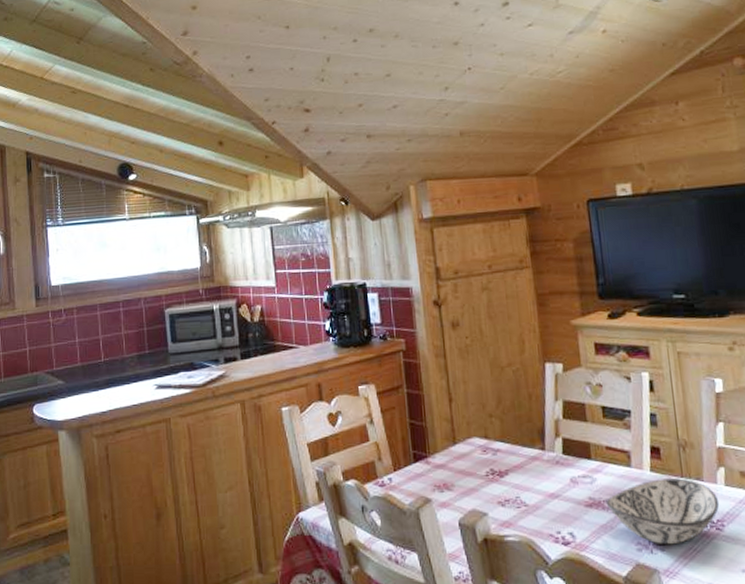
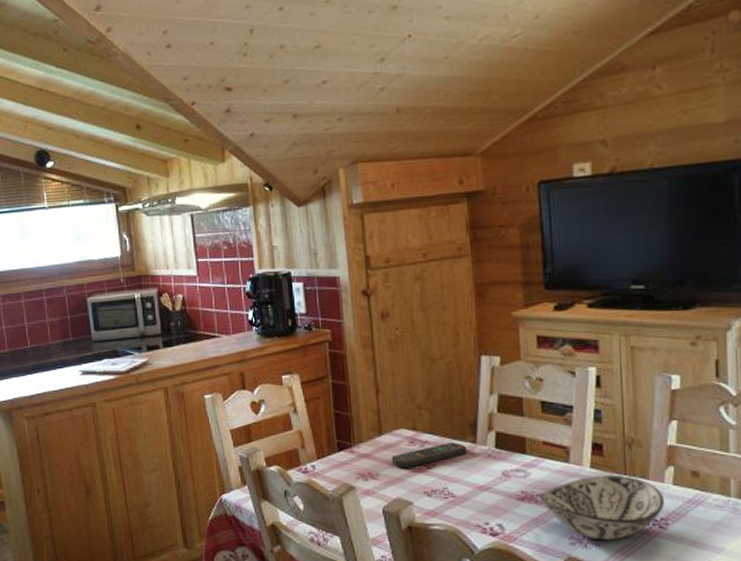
remote control: none [465,450,537,478] -> present [391,443,467,468]

